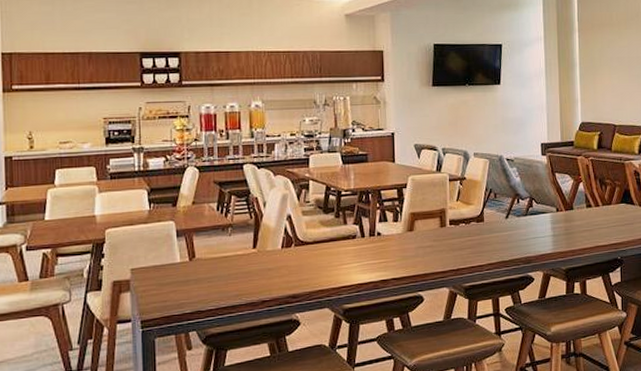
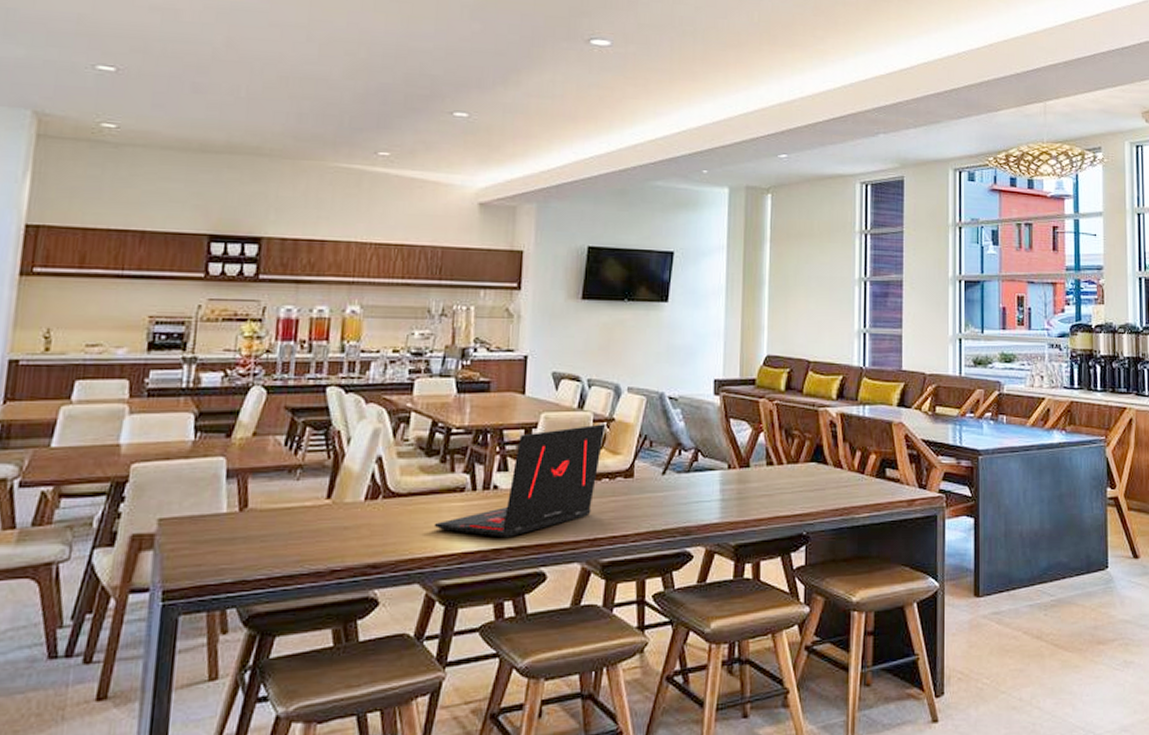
laptop: none [335,182,460,271] -> present [434,424,606,537]

